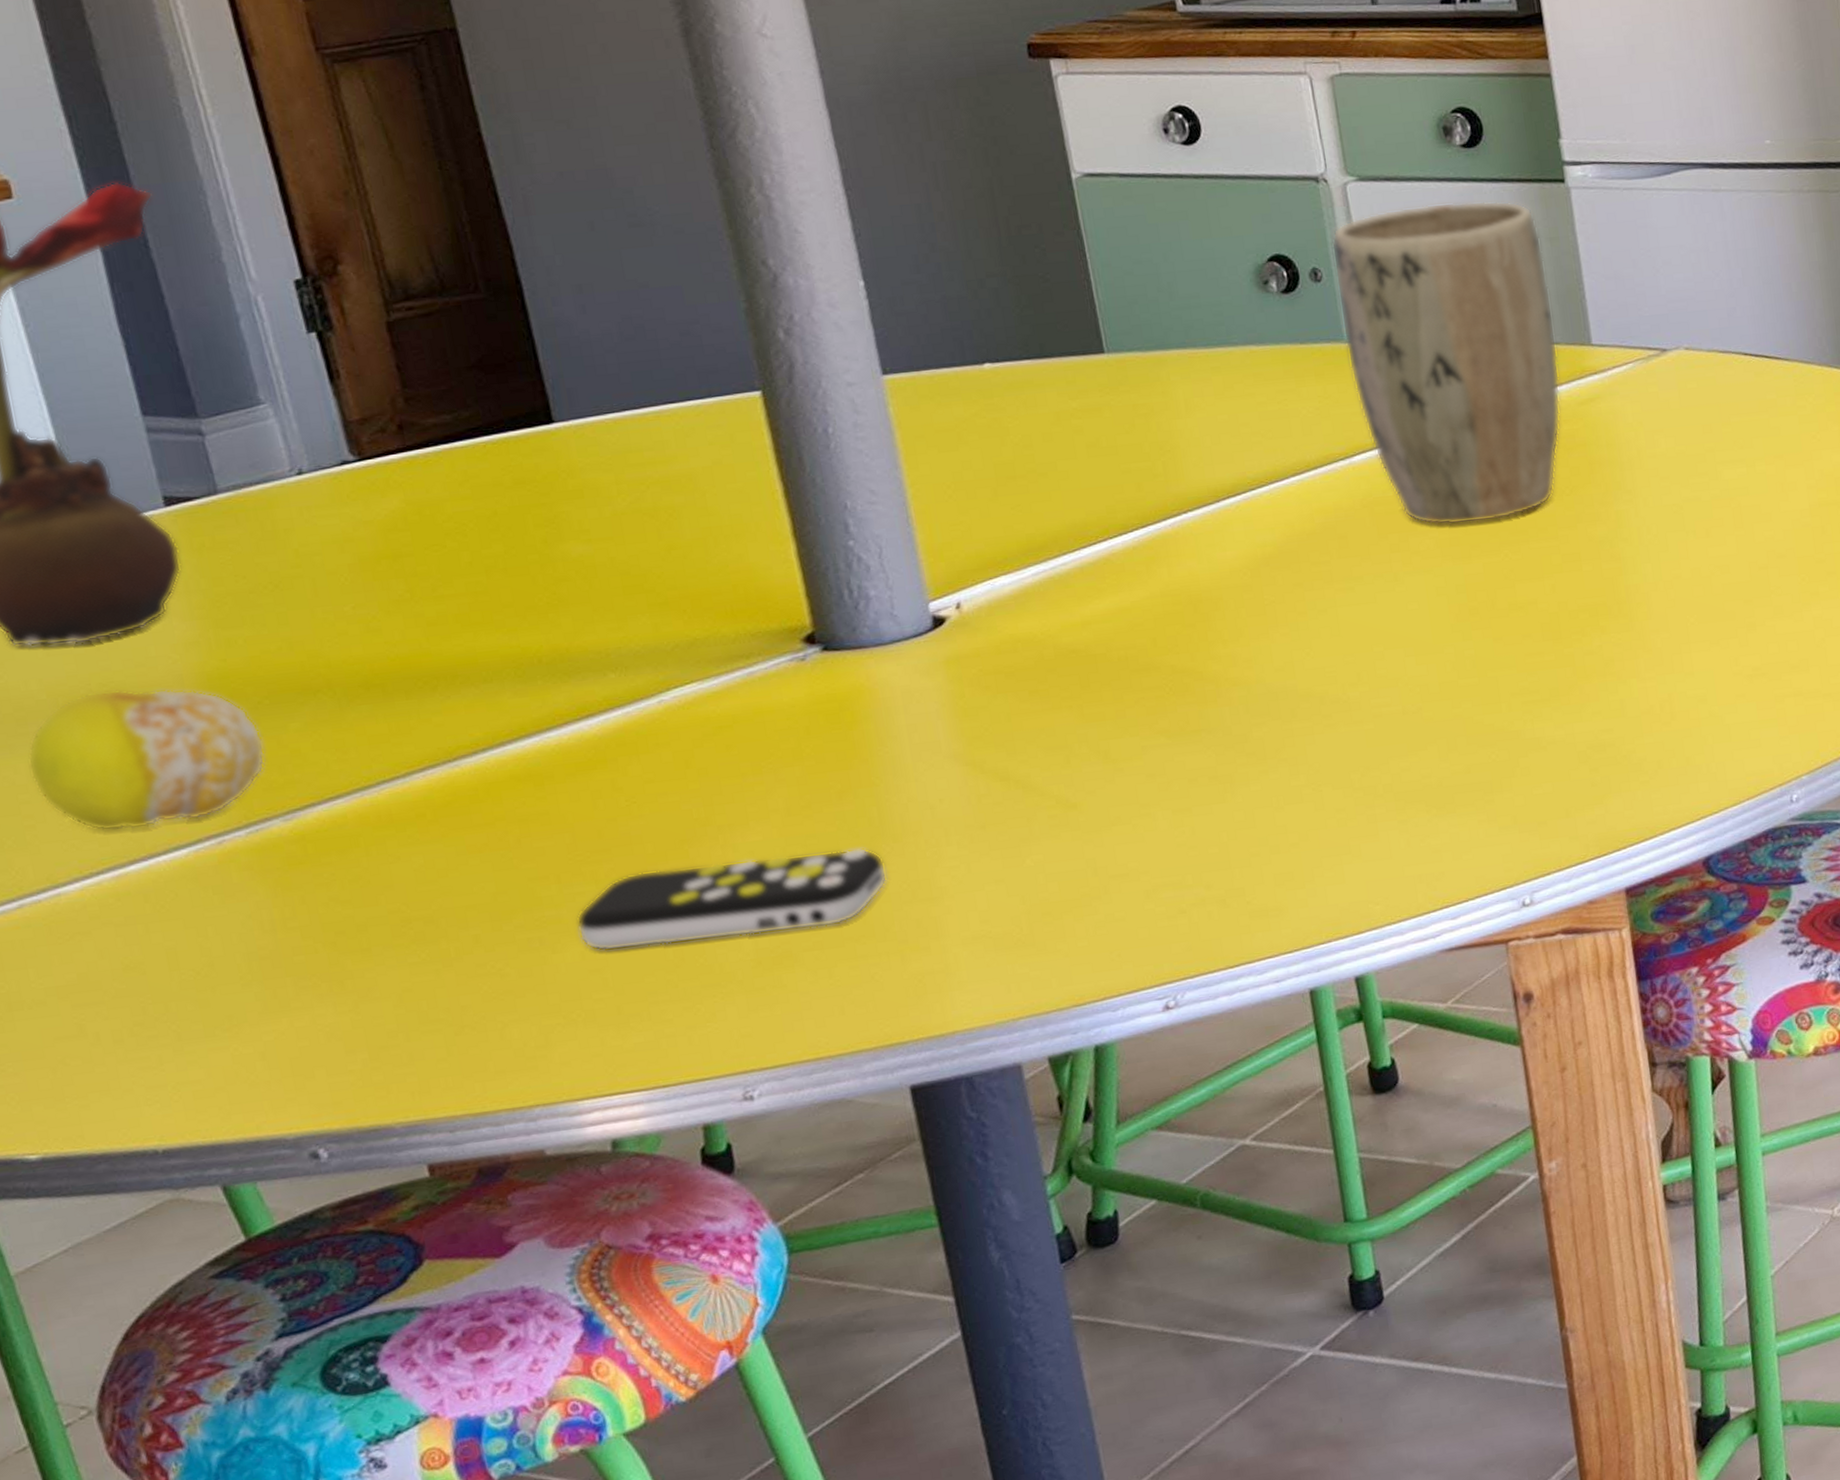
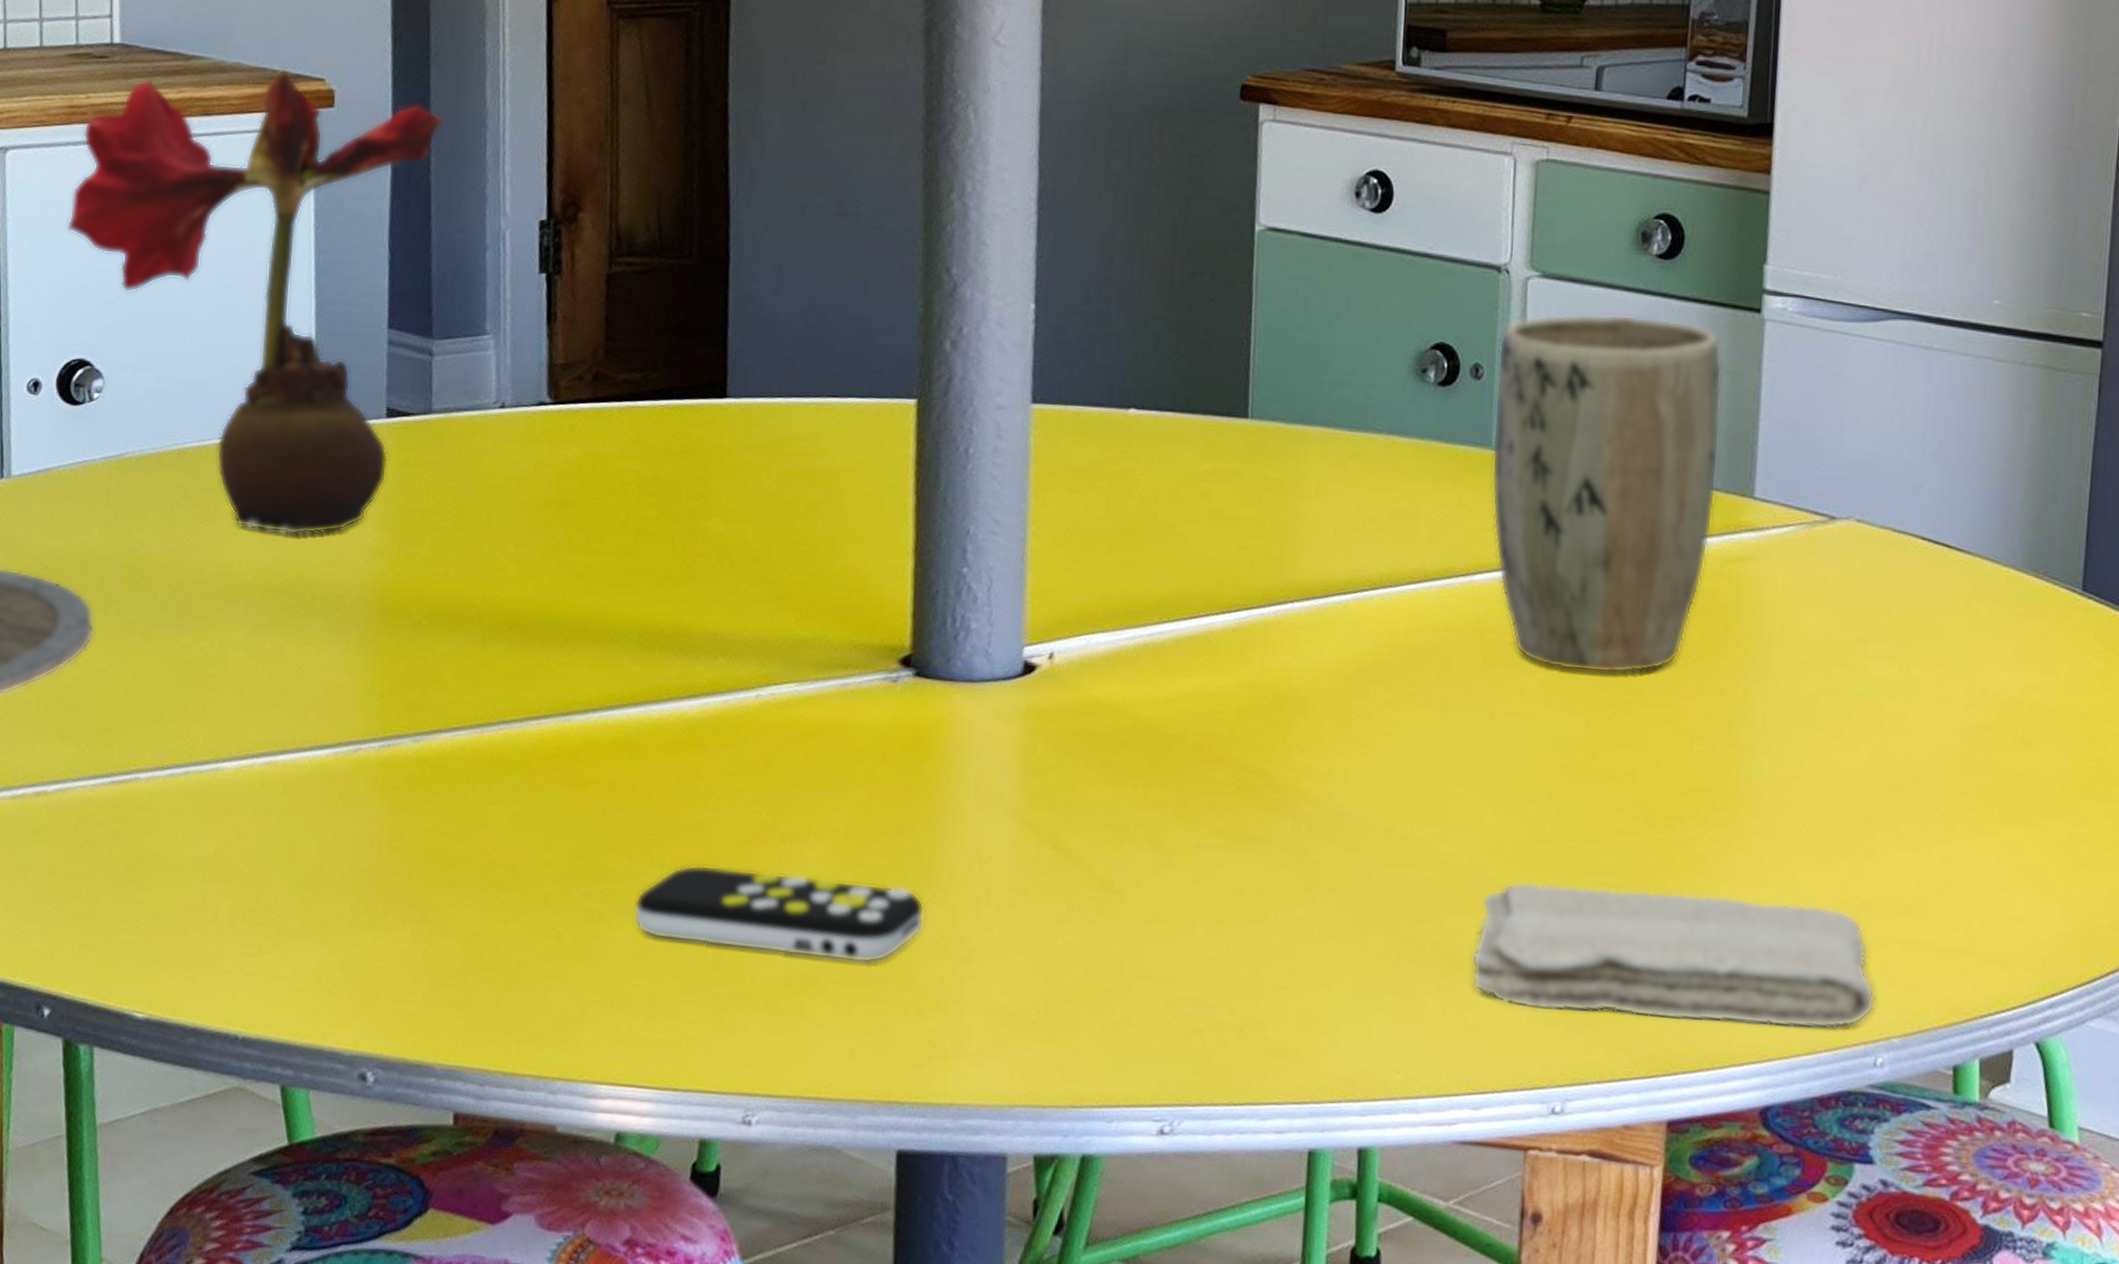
fruit: present [27,688,266,832] -> none [222,582,414,724]
washcloth: none [1421,680,1783,824] -> present [1472,881,1876,1029]

